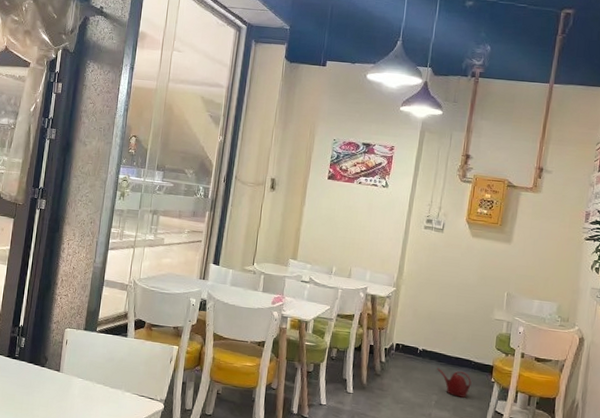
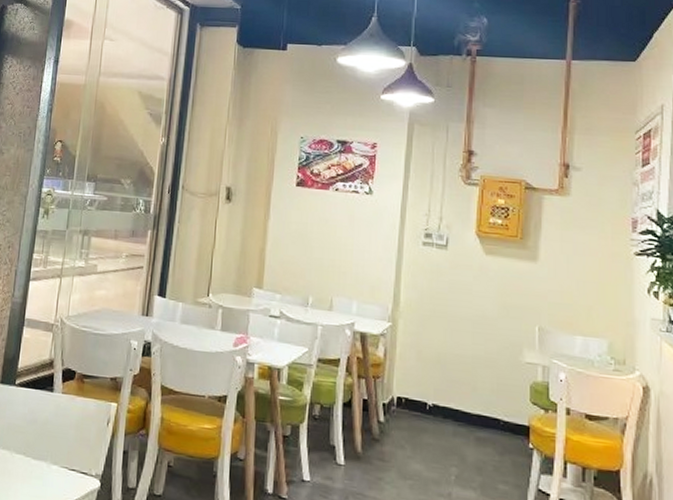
watering can: present [437,368,472,398] -> none [455,429,502,471]

